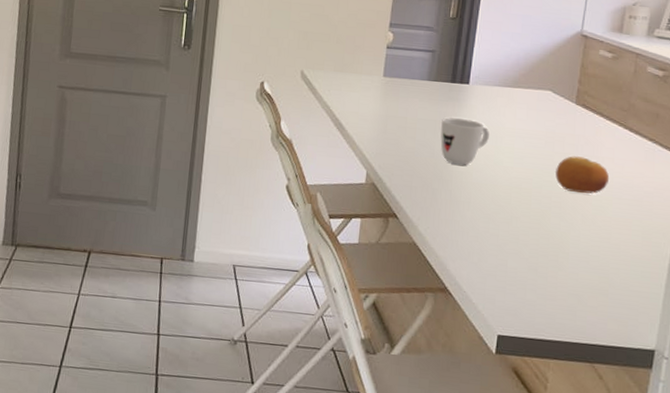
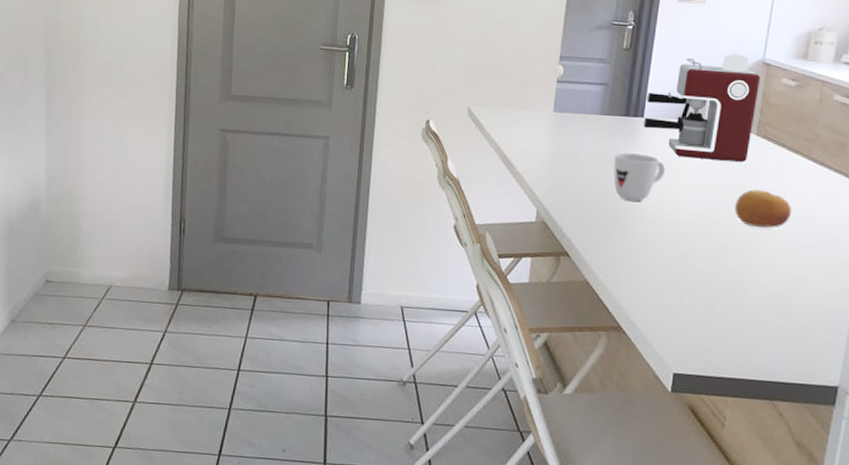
coffee maker: none [468,25,579,130] -> present [643,54,761,163]

